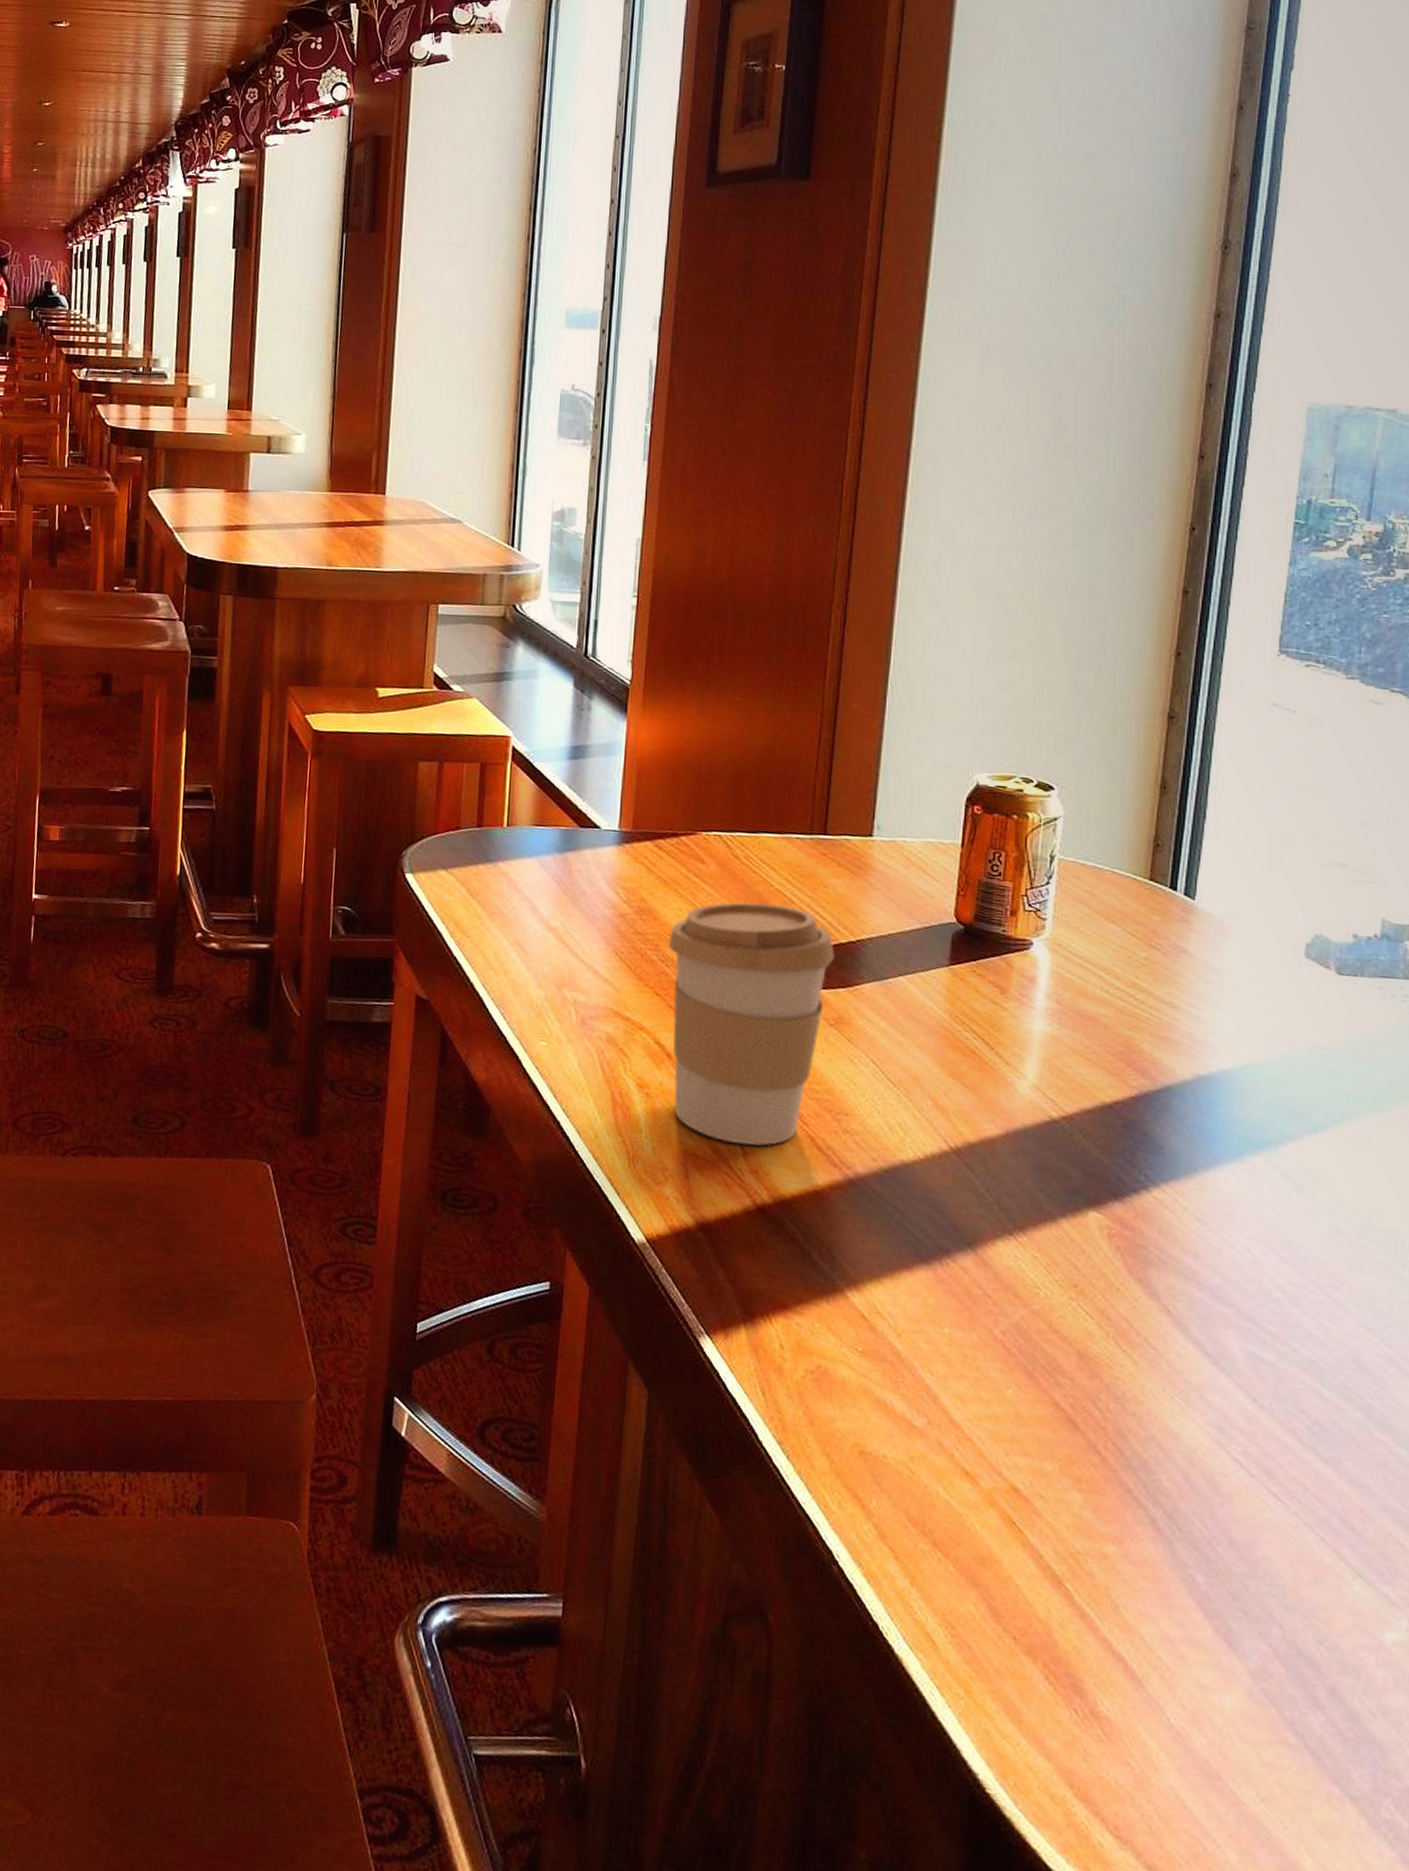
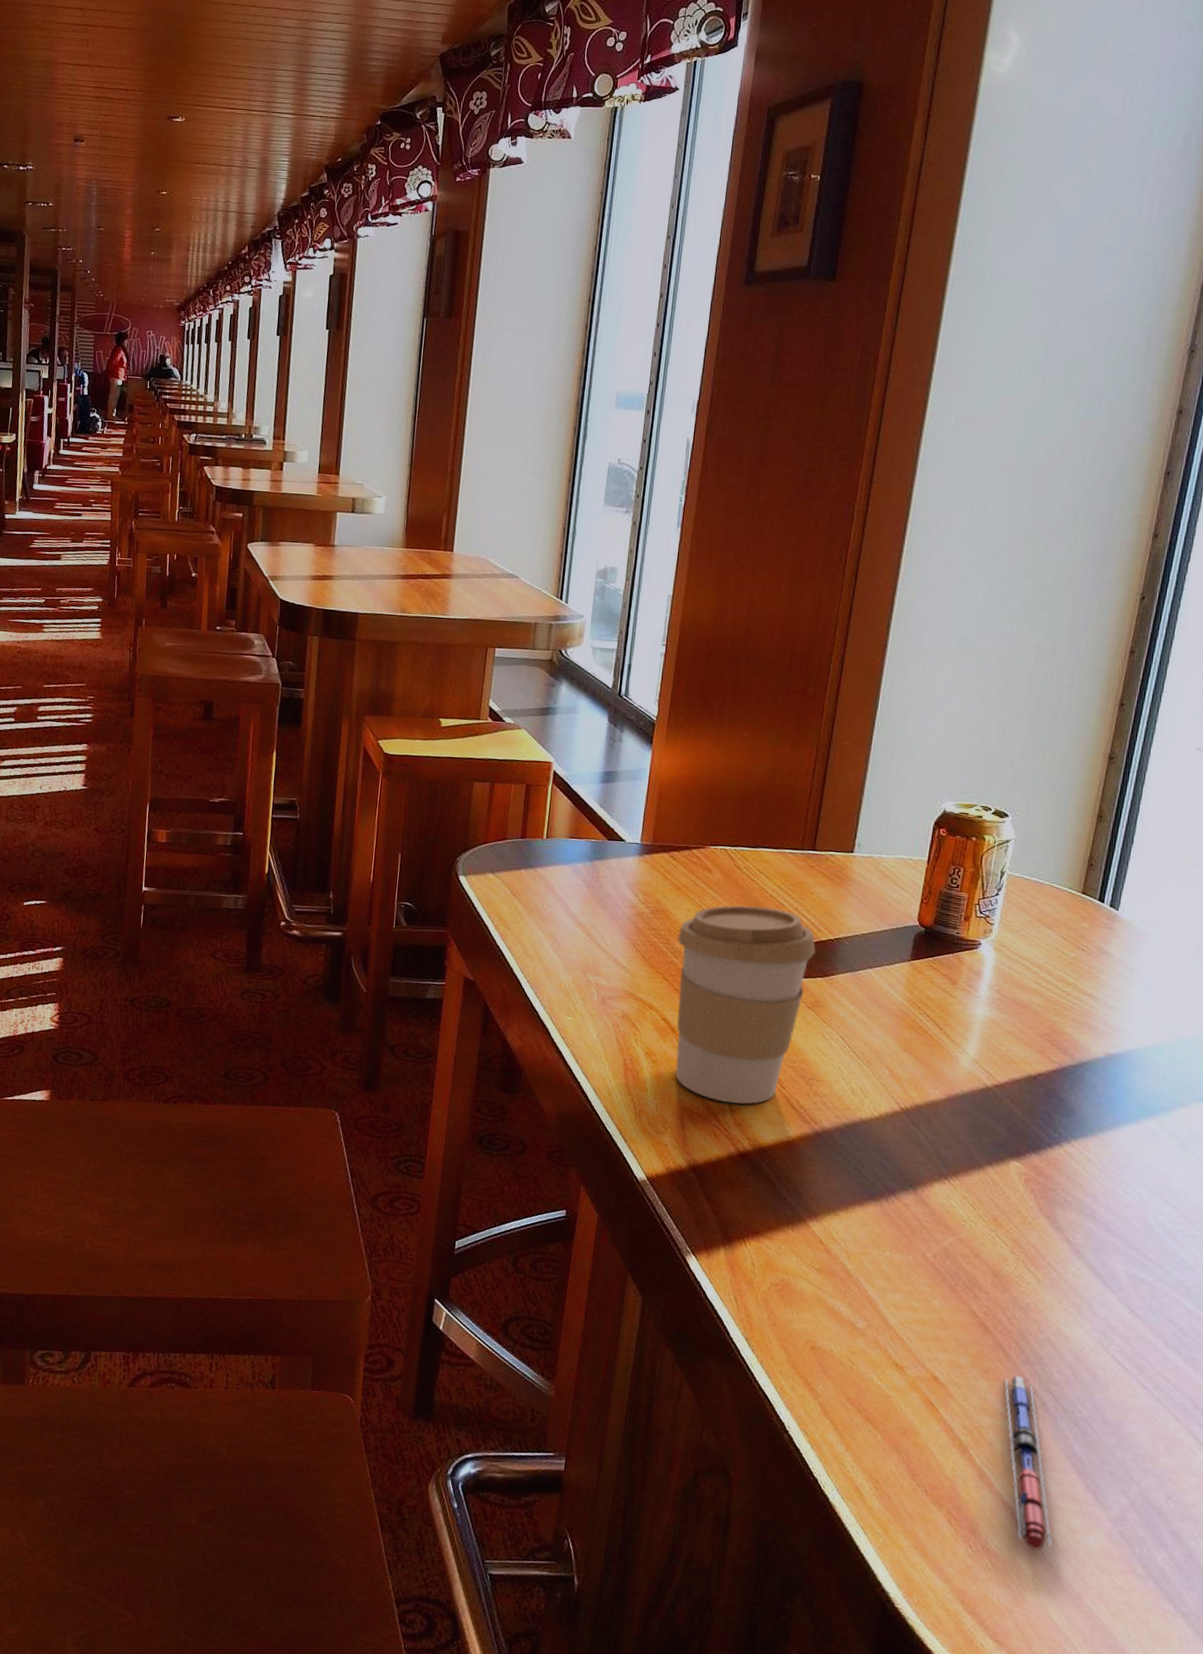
pen: none [1102,1485,1179,1715] -> present [1004,1375,1053,1551]

